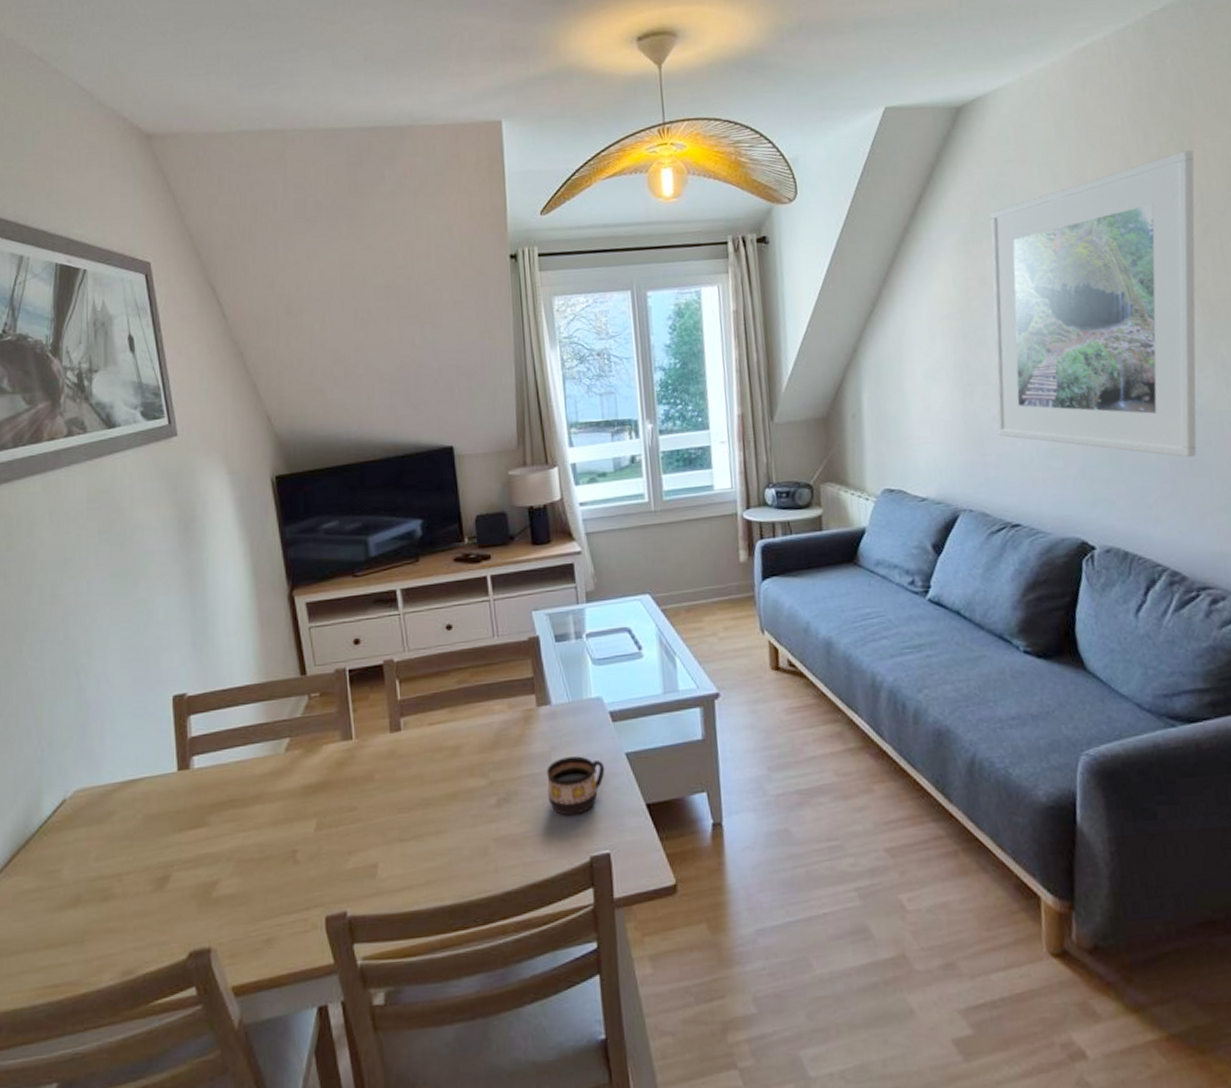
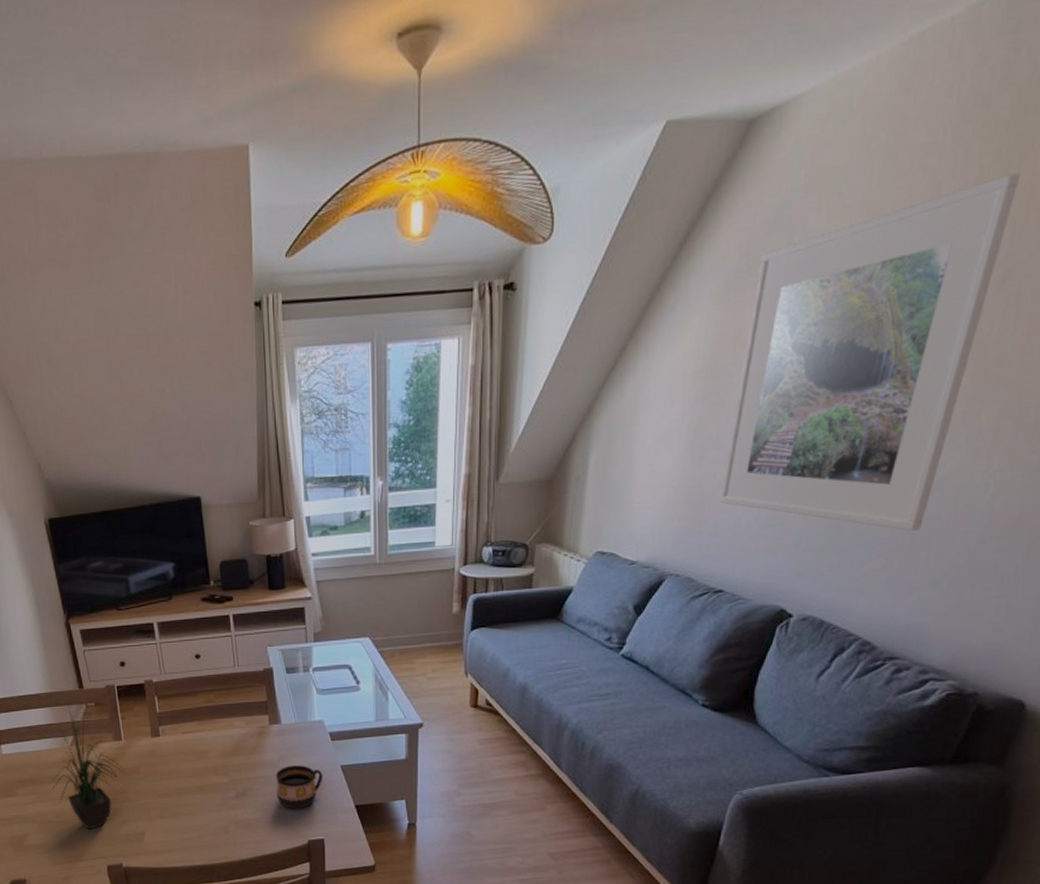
potted plant: none [256,696,354,866] -> present [51,704,125,830]

